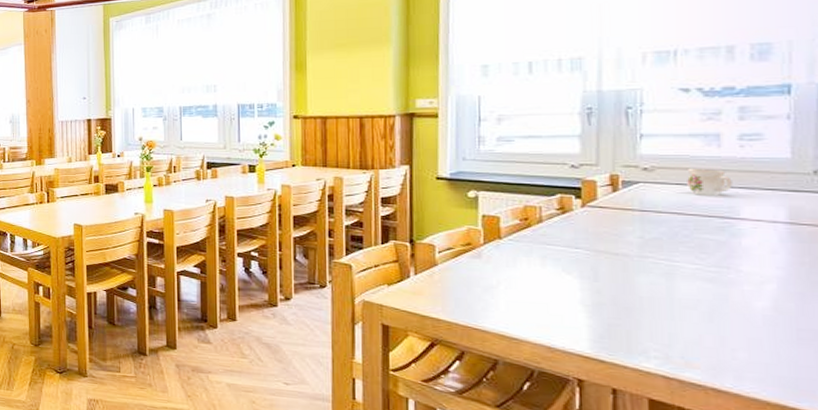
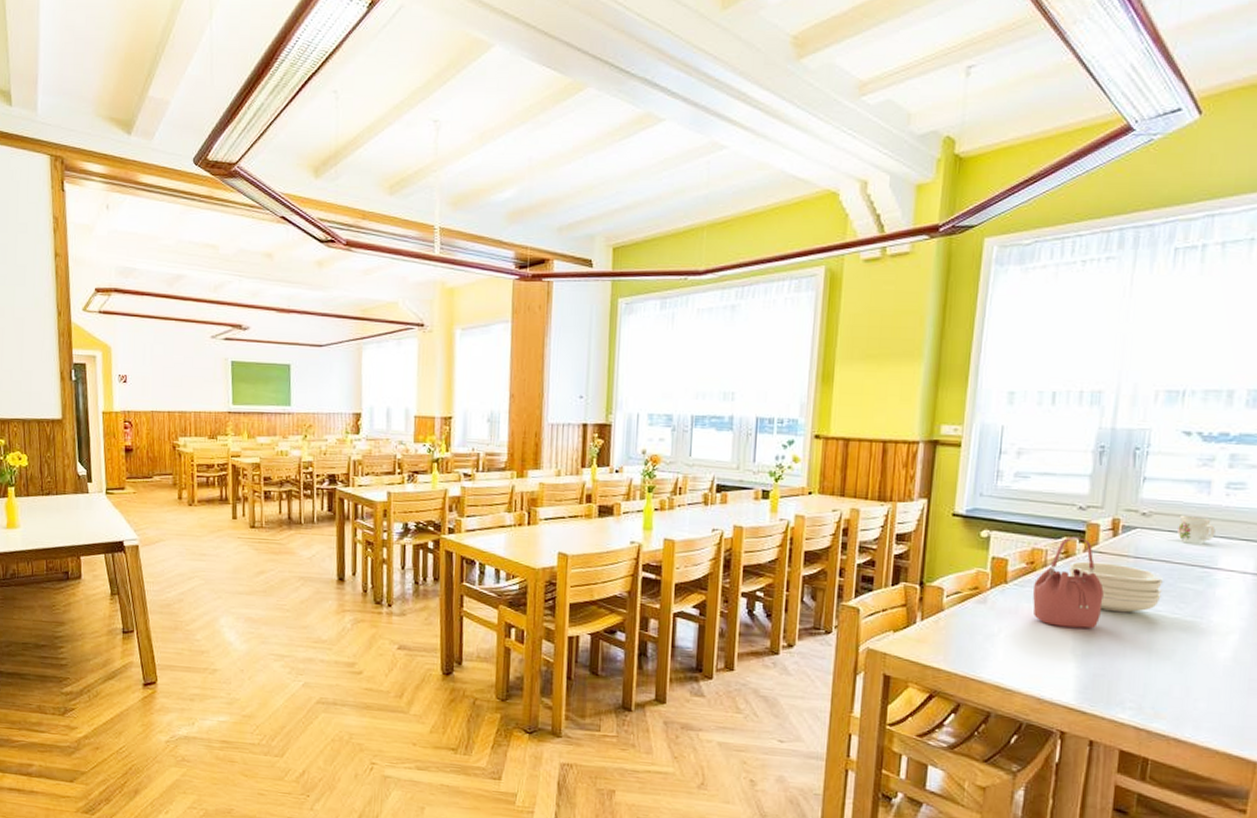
handbag: none [531,194,610,280] -> present [1033,537,1104,629]
bowl: none [567,216,678,265] -> present [1068,561,1164,613]

